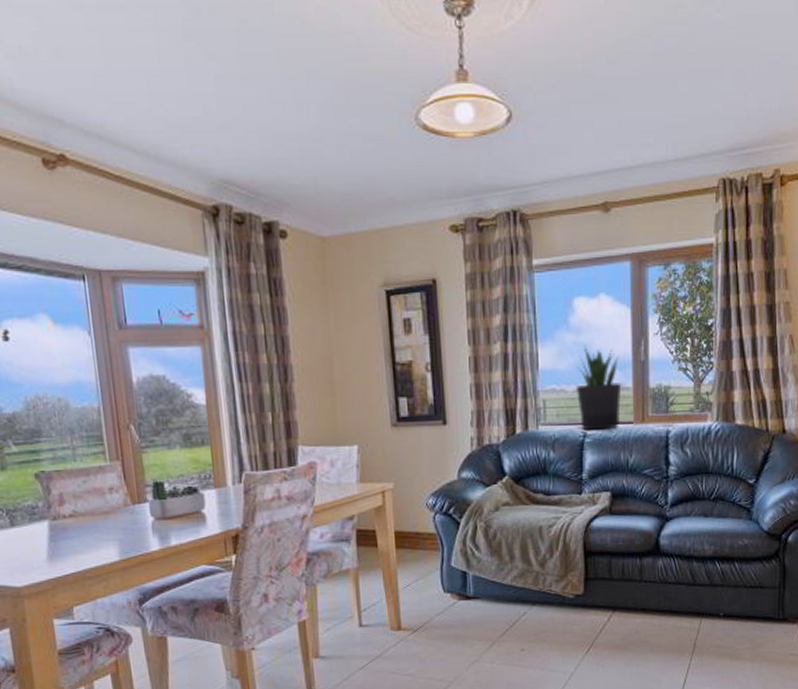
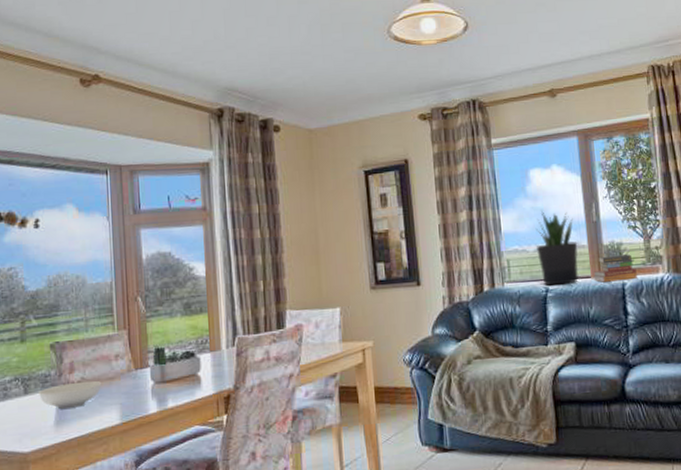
bowl: none [27,514,97,543] -> present [39,380,102,409]
books: none [636,399,683,429] -> present [593,254,637,283]

